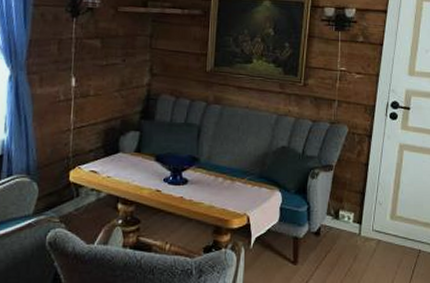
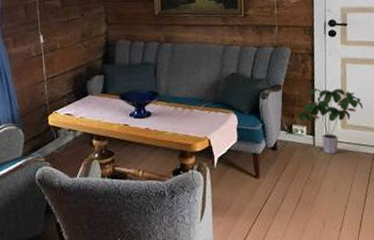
potted plant: none [345,173,415,246] -> present [297,88,363,155]

